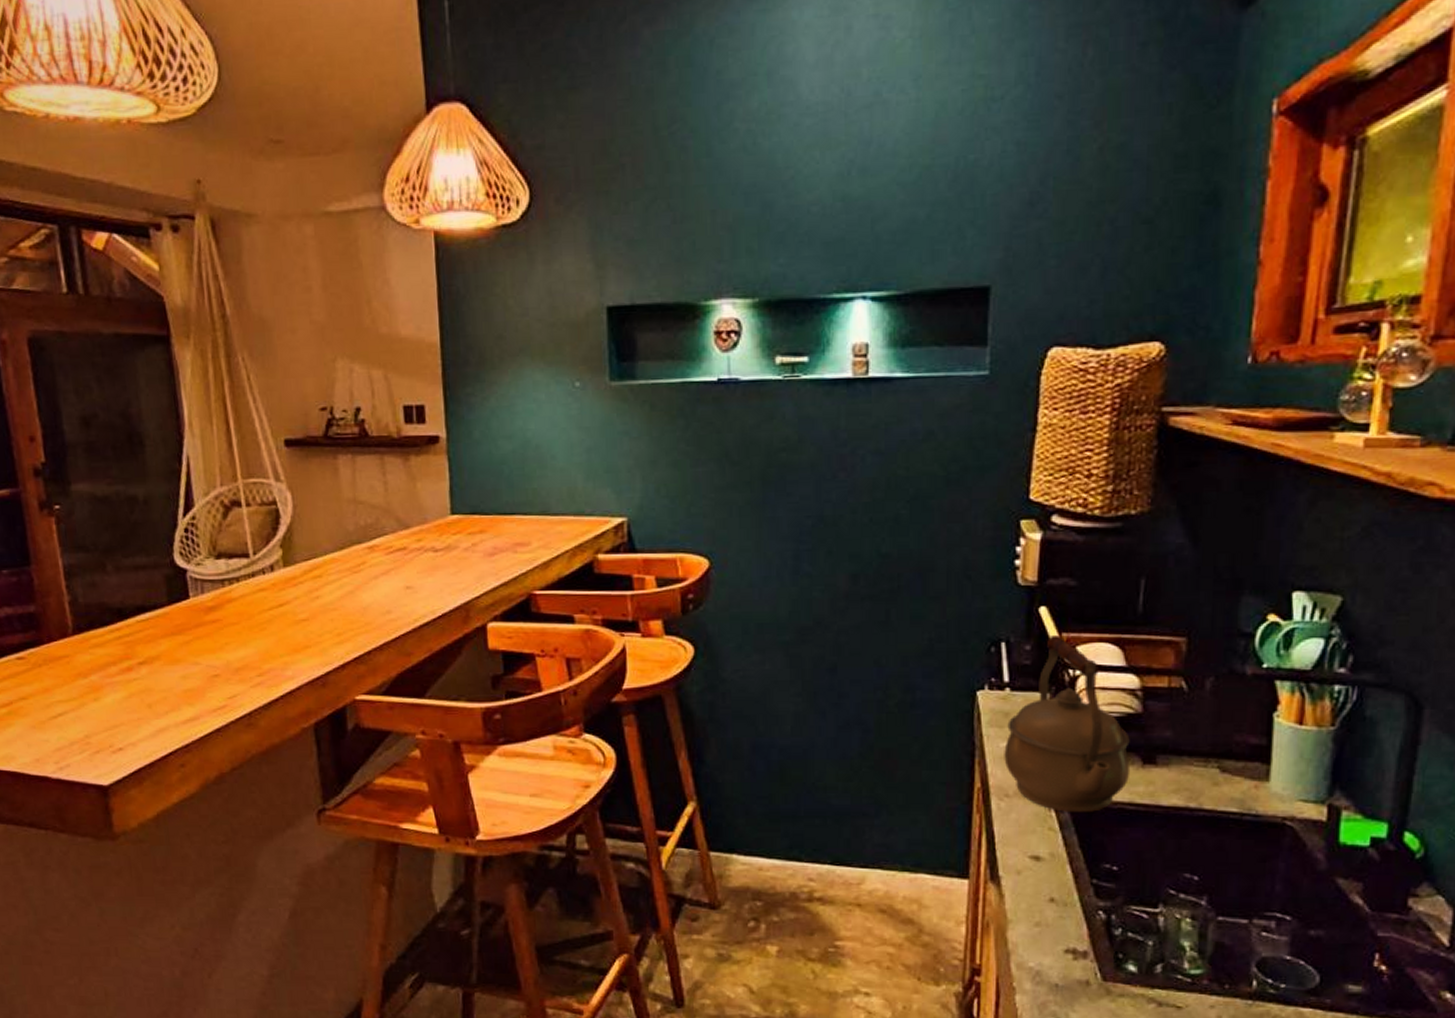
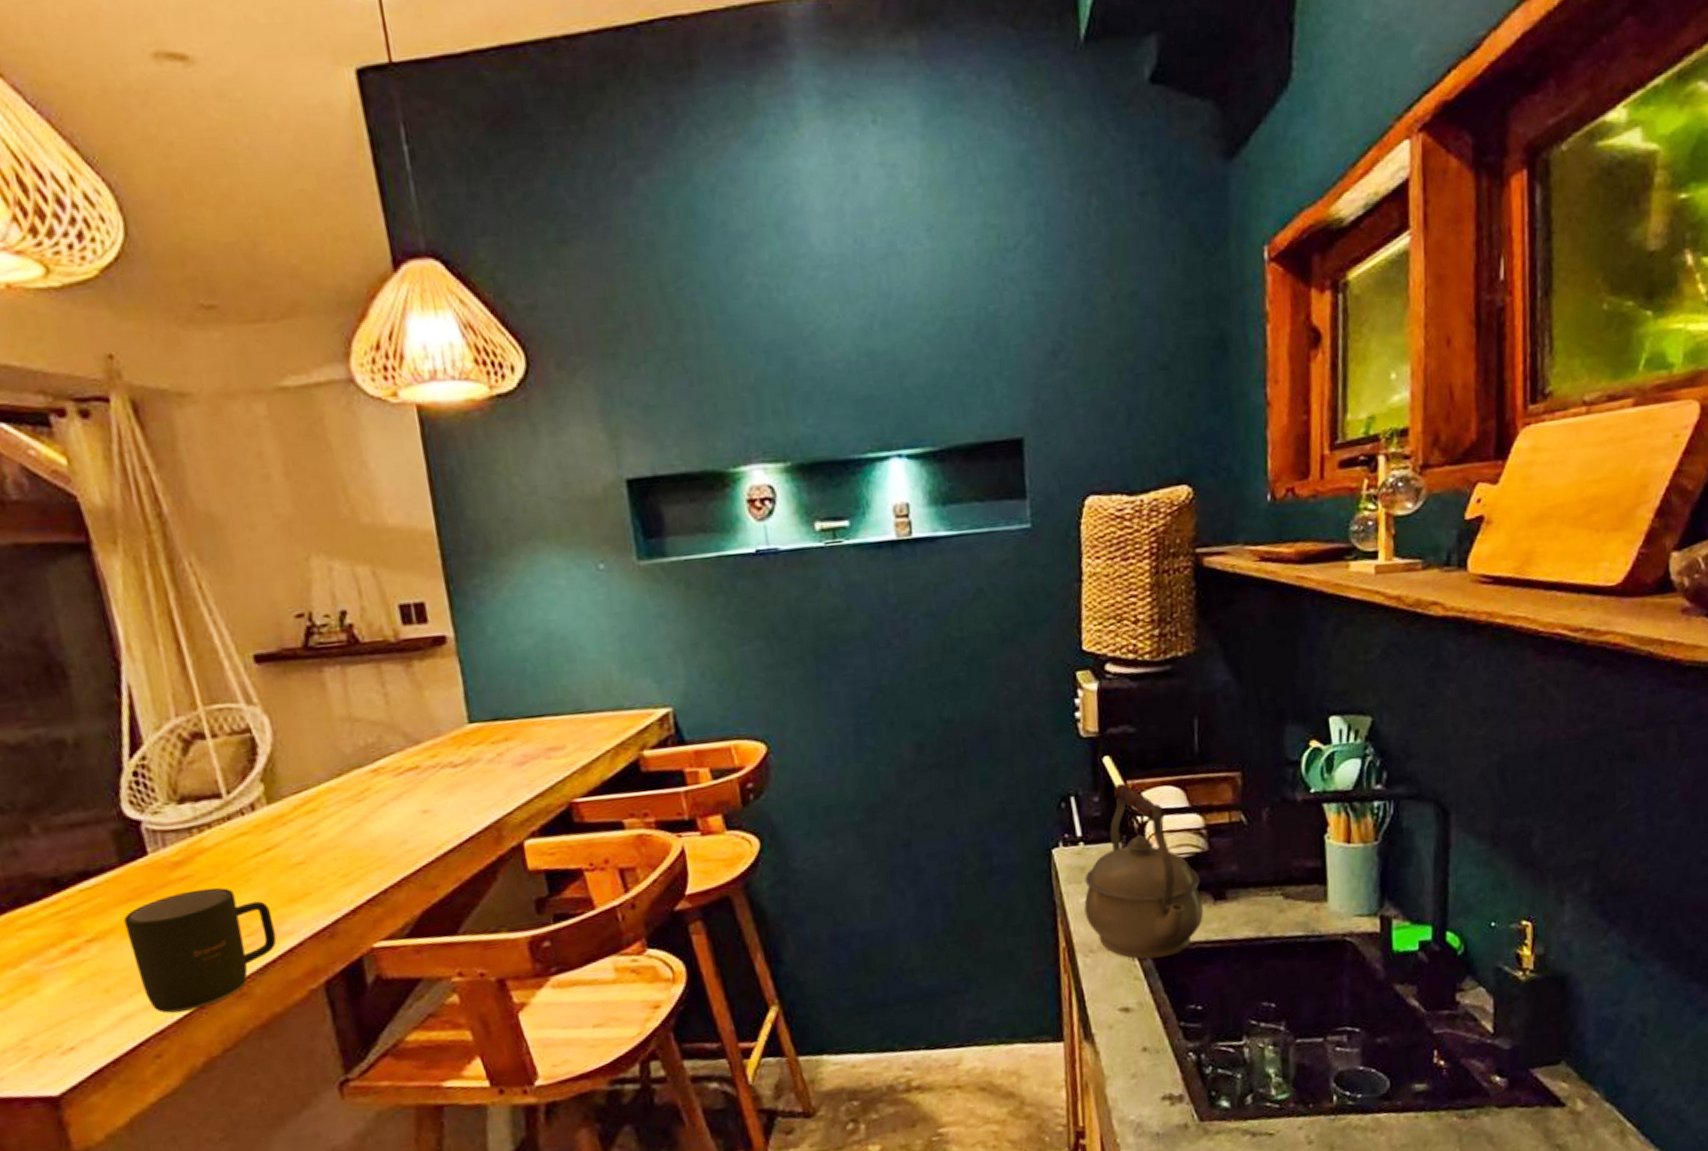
mug: none [167,632,280,731] -> present [123,887,277,1013]

